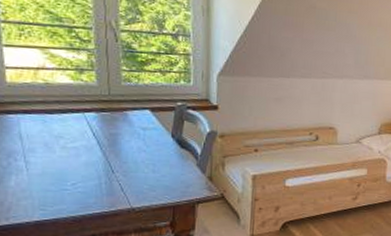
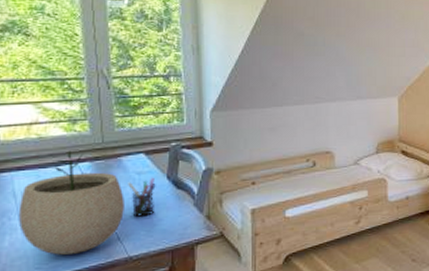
plant pot: none [24,99,129,200] -> present [18,150,124,255]
pen holder: none [133,134,160,171] -> present [128,177,156,217]

